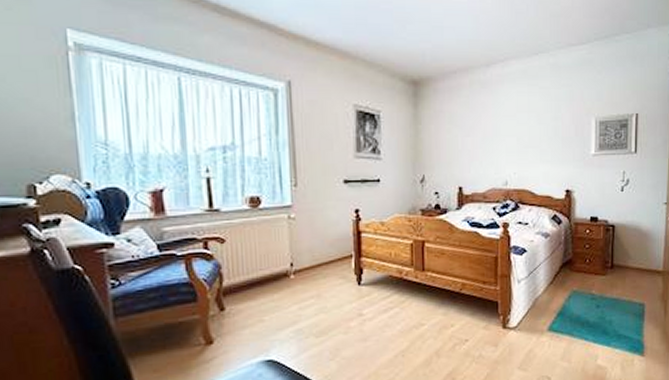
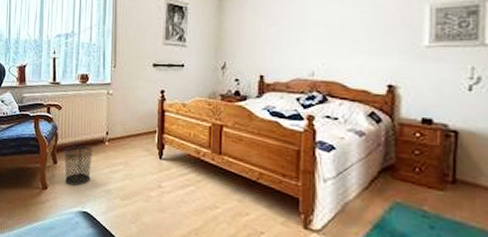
waste bin: none [233,283,274,333] -> present [64,145,93,186]

